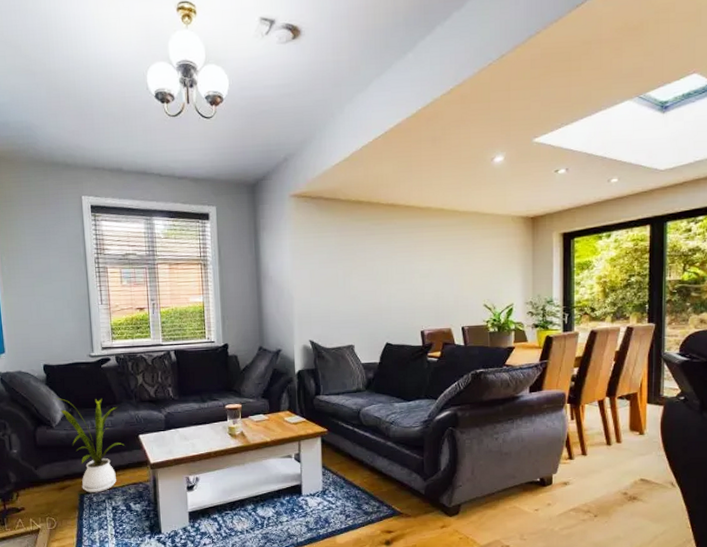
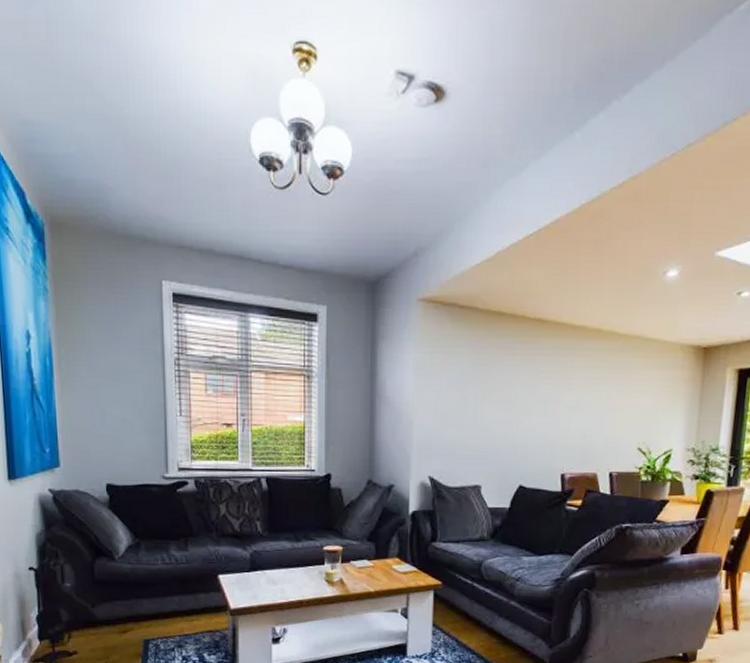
house plant: present [55,398,125,493] -> none [119,525,201,639]

